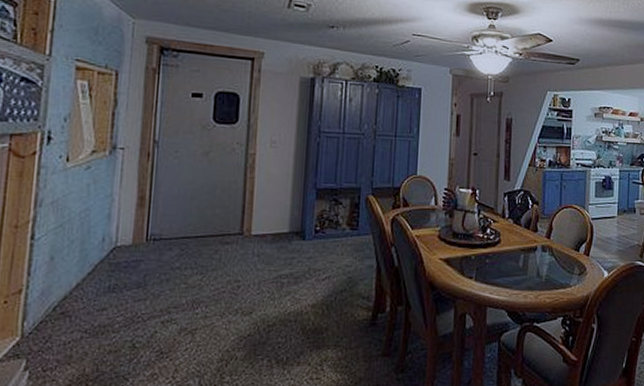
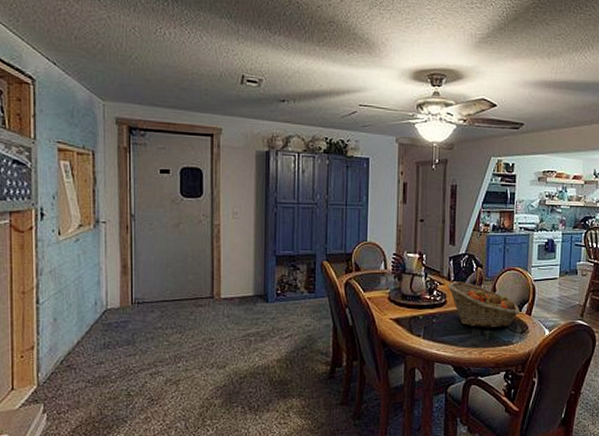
fruit basket: none [502,219,577,269] -> present [448,281,520,328]

